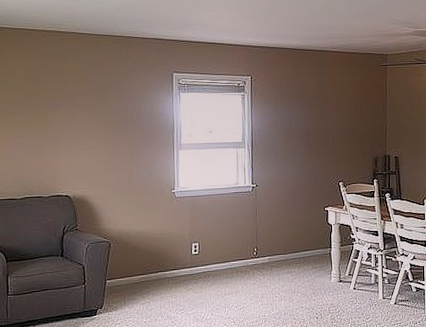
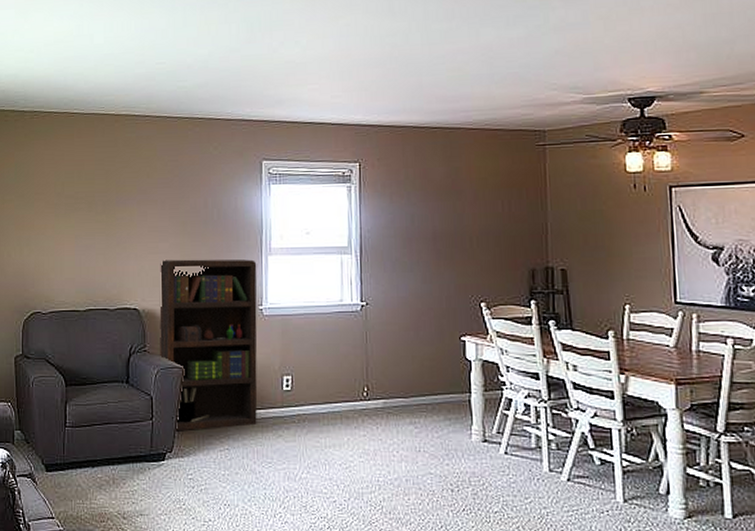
bookcase: none [88,153,172,292] -> present [159,259,258,431]

